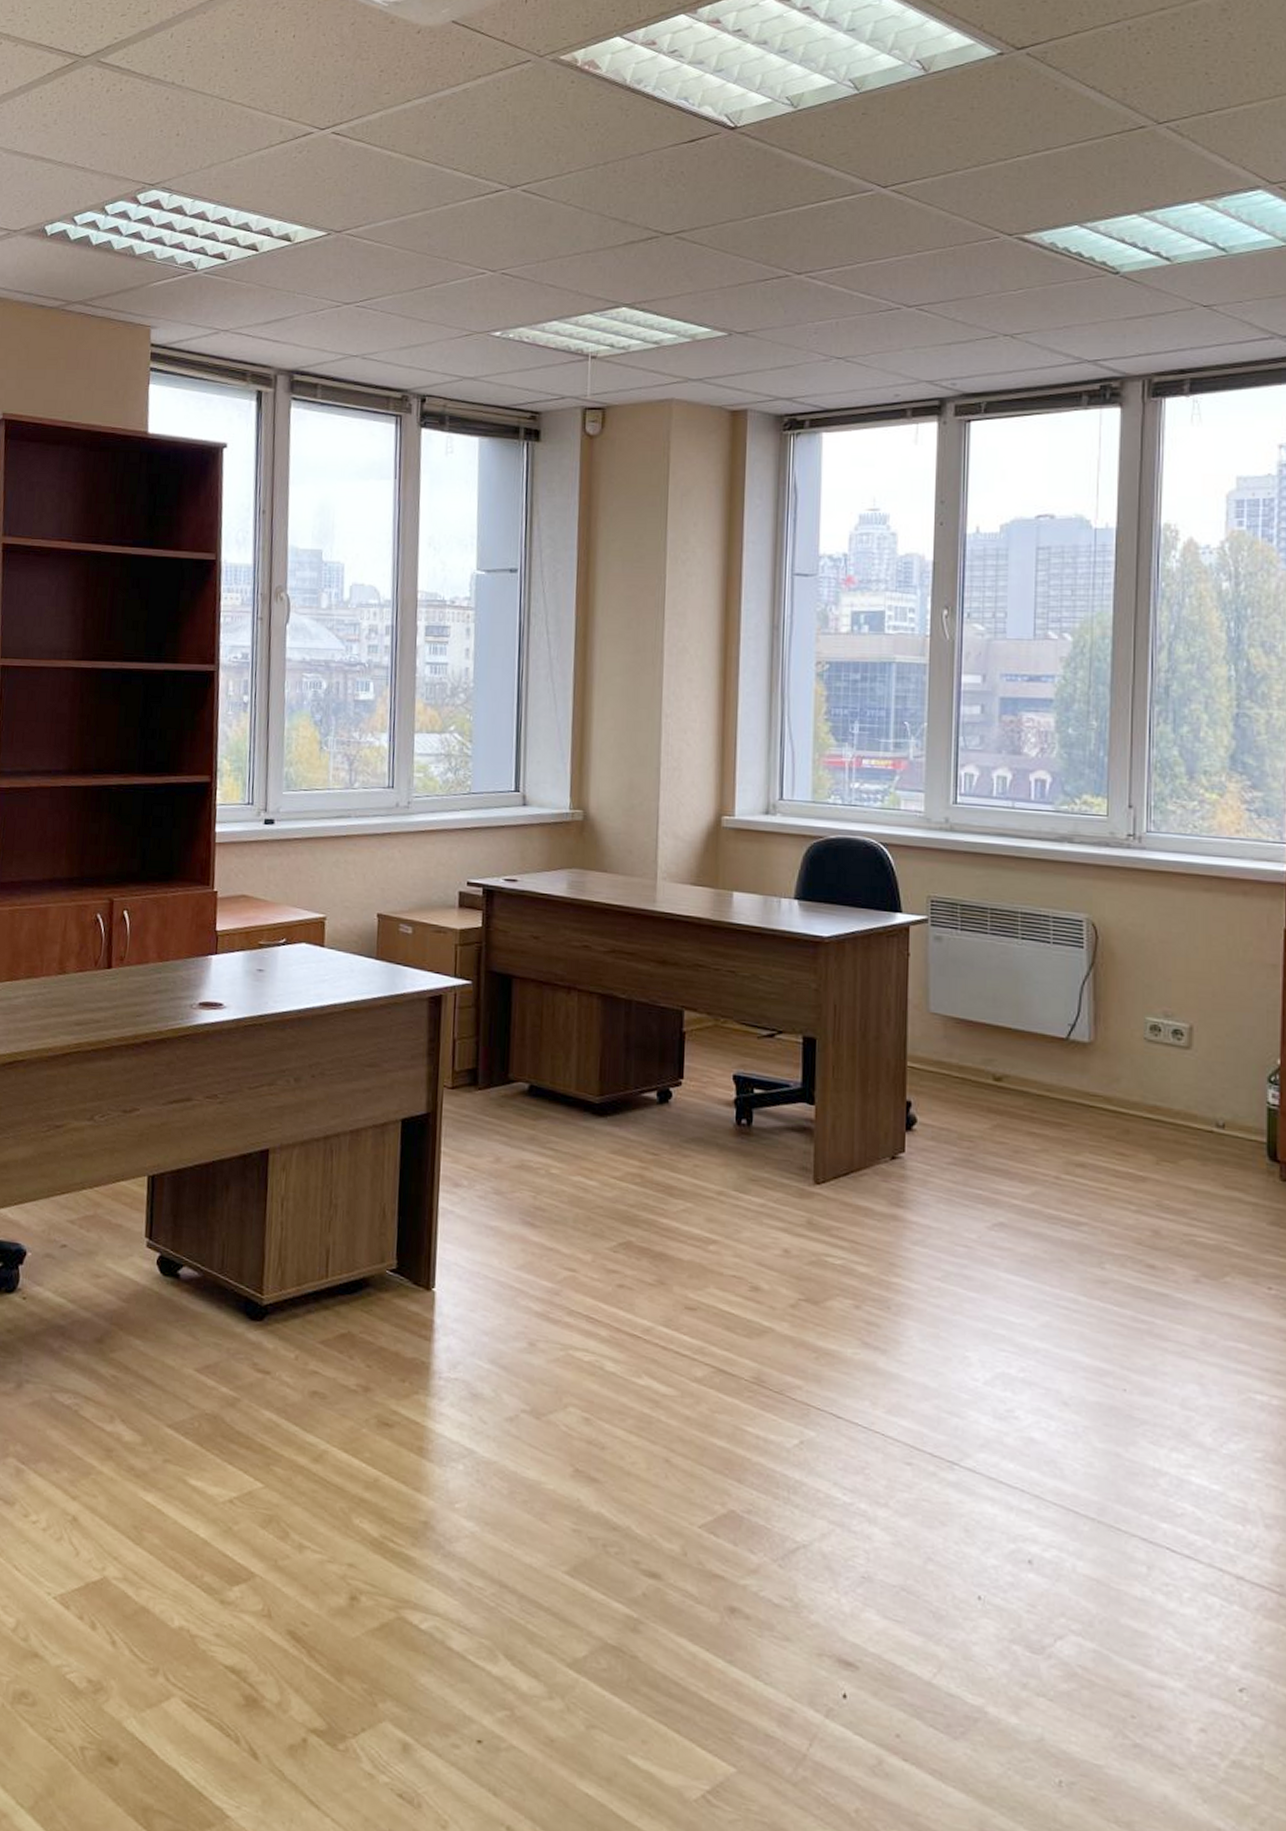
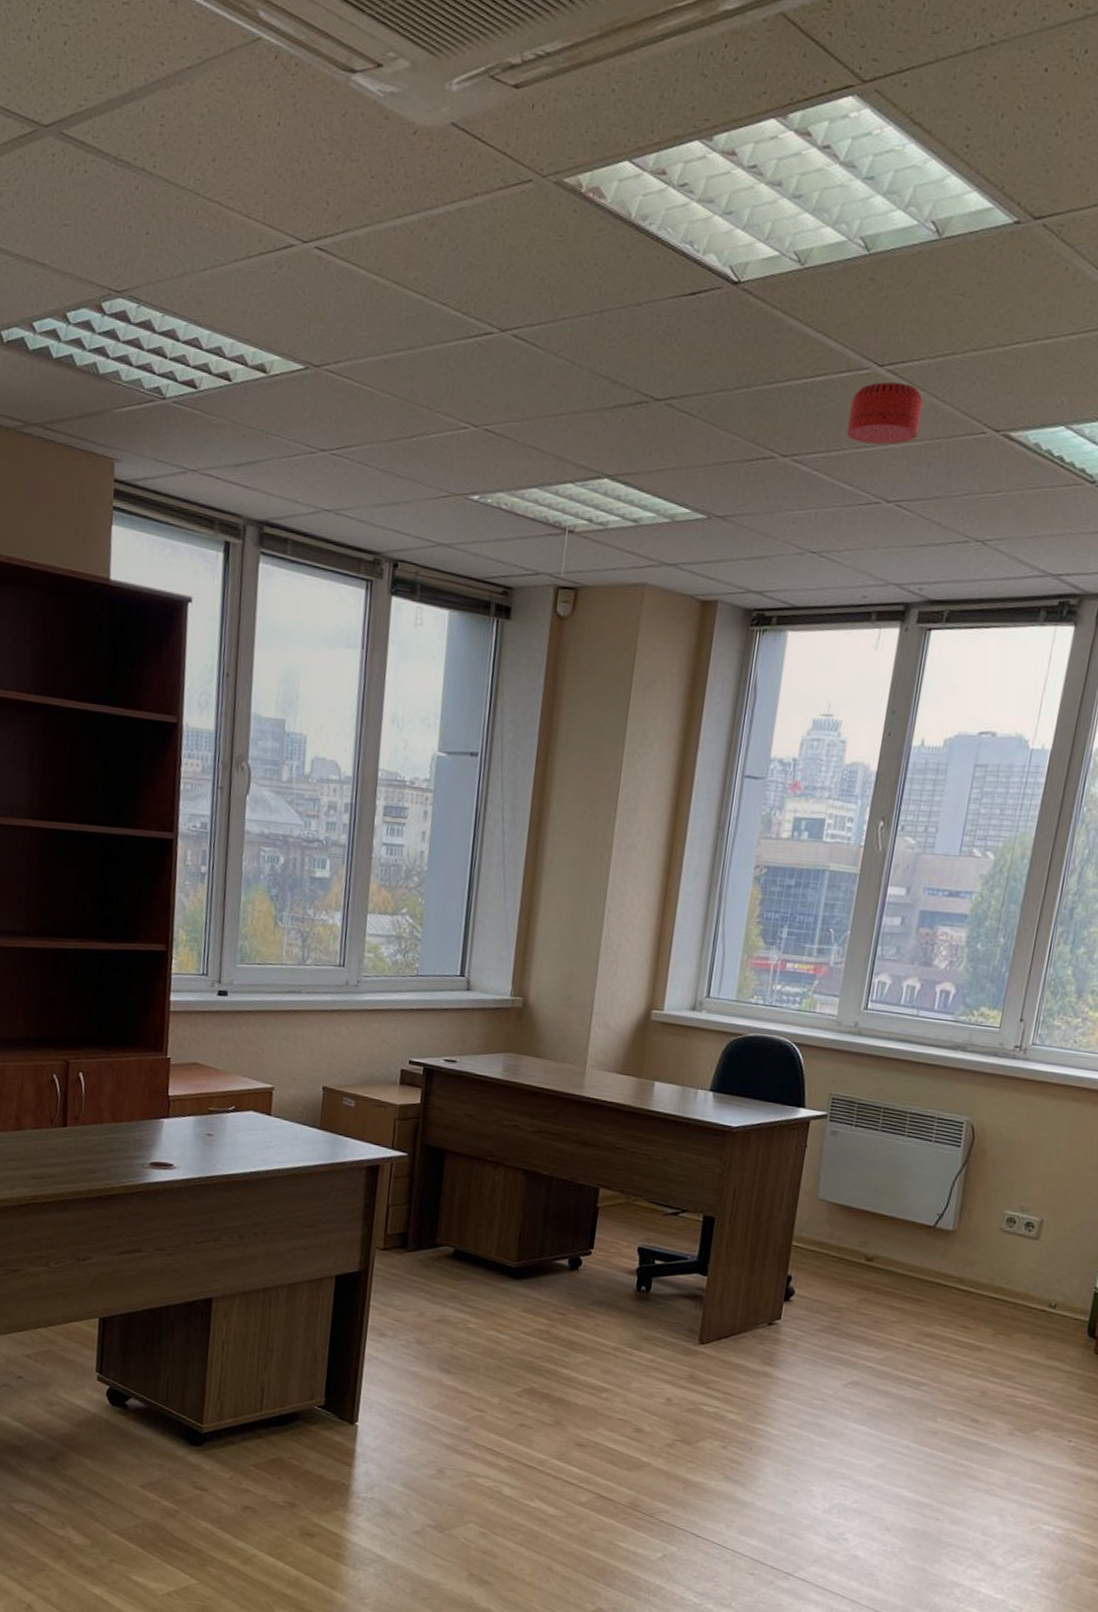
smoke detector: none [859,201,932,256] -> present [847,382,924,445]

